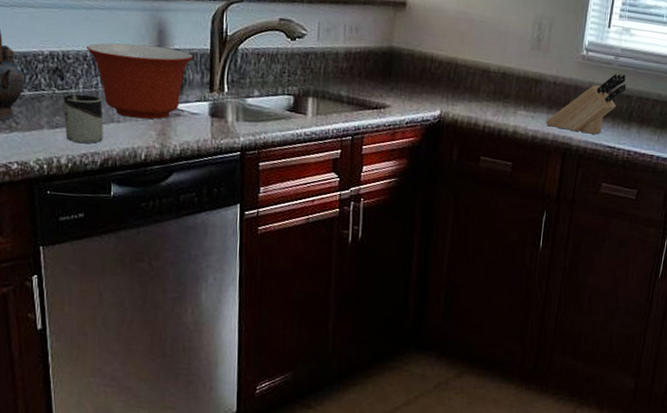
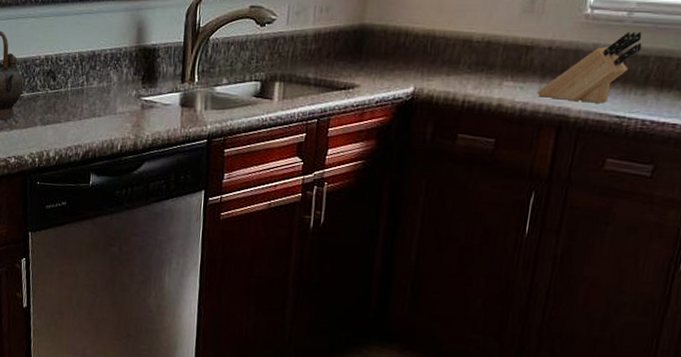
cup: present [63,94,103,144] -> none [54,92,87,138]
mixing bowl: present [87,42,193,120] -> none [76,42,168,113]

